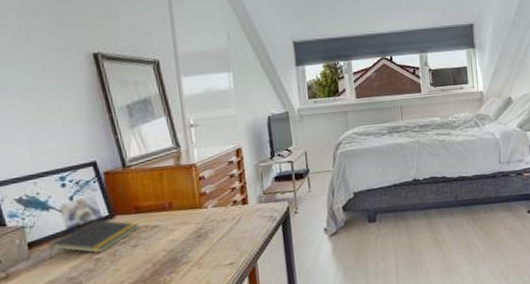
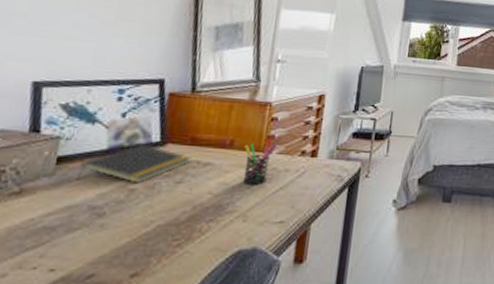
pen holder: none [182,195,211,238] -> present [242,138,278,184]

